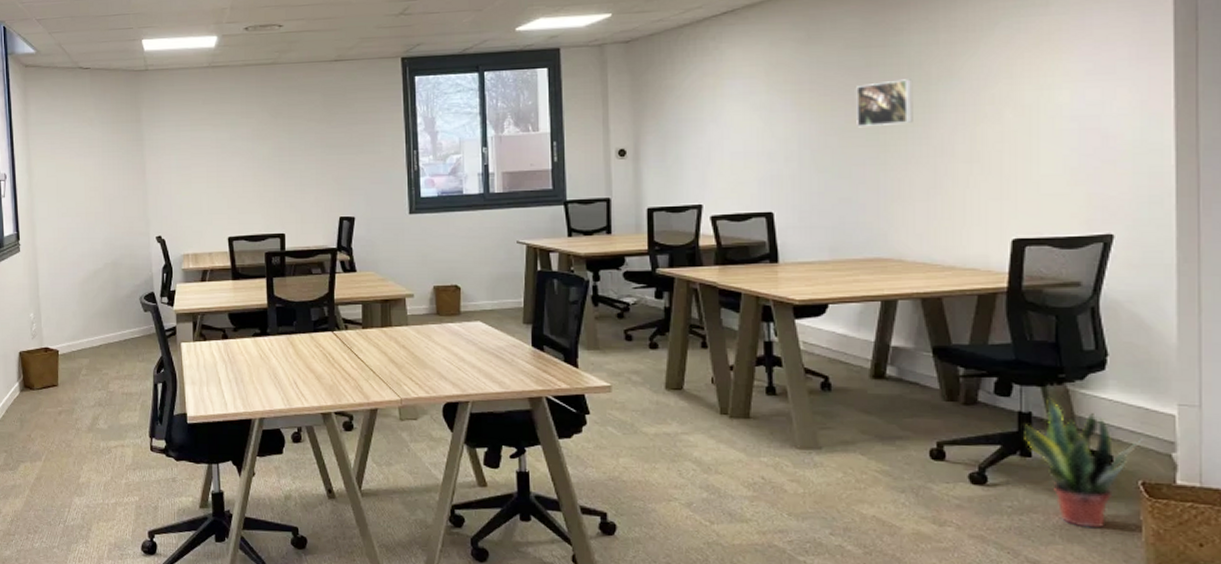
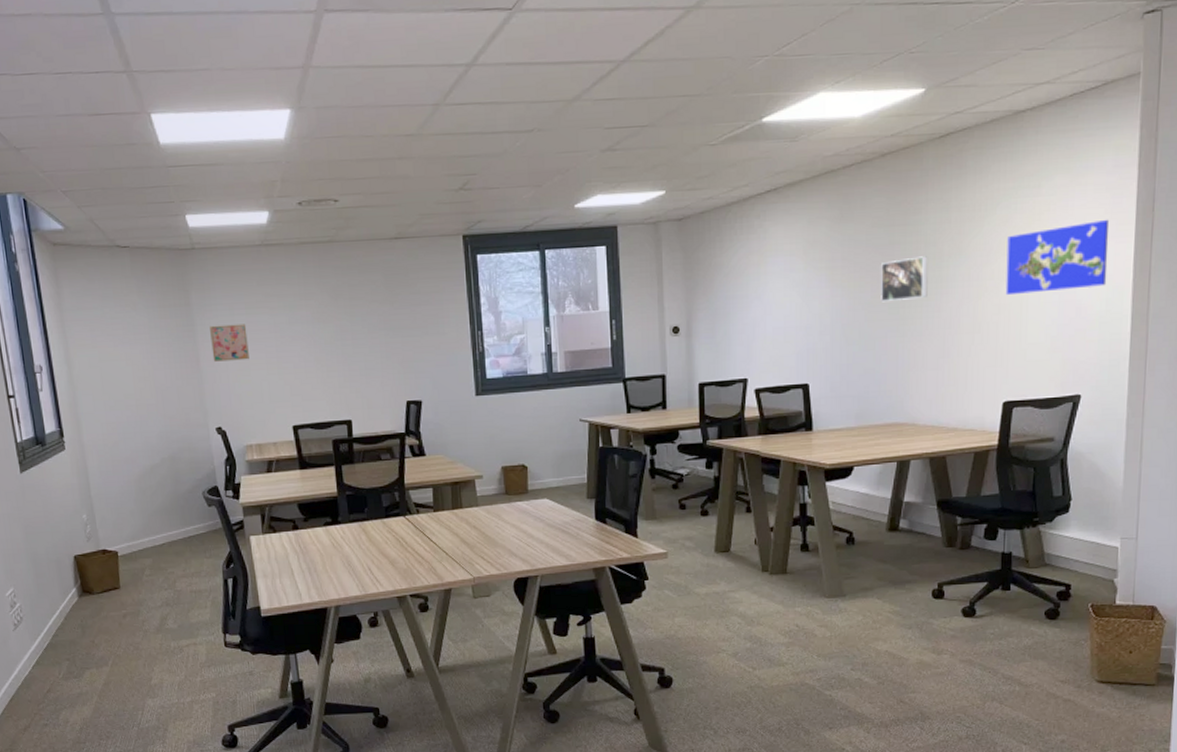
wall art: none [157,139,191,174] -> present [210,324,249,362]
world map: none [1009,39,1140,122] -> present [1005,219,1109,296]
potted plant: present [1022,396,1144,529] -> none [1004,538,1095,646]

